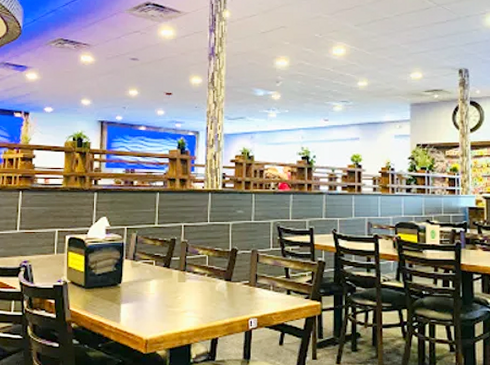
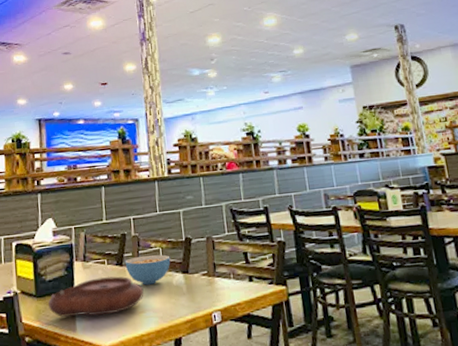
plate: none [96,277,187,311] -> present [48,276,144,317]
cereal bowl: none [172,260,216,288] -> present [125,254,171,285]

